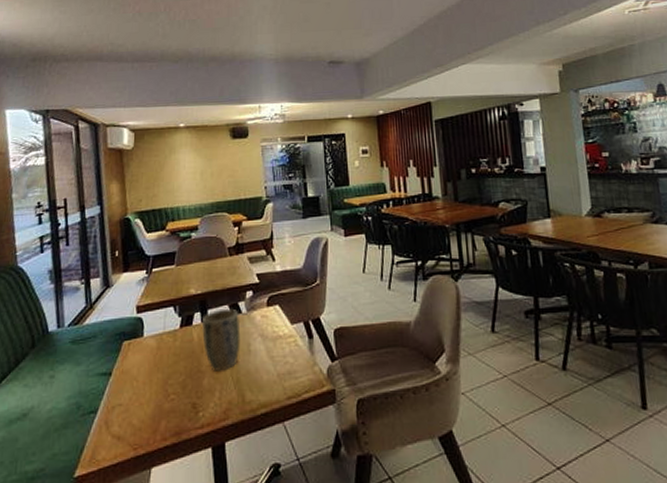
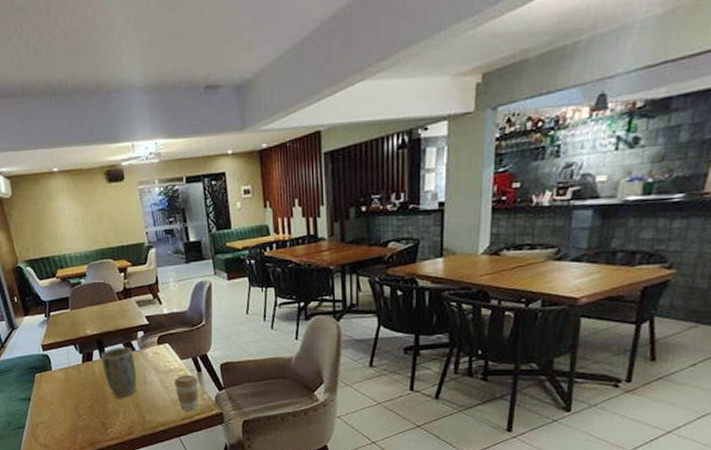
coffee cup: none [282,342,310,388] -> present [174,374,199,411]

